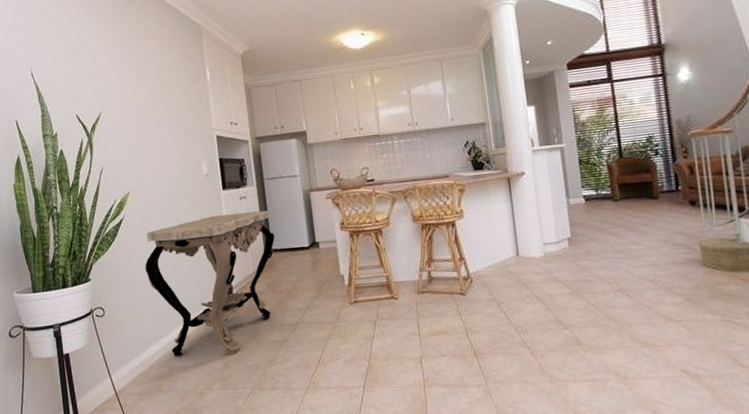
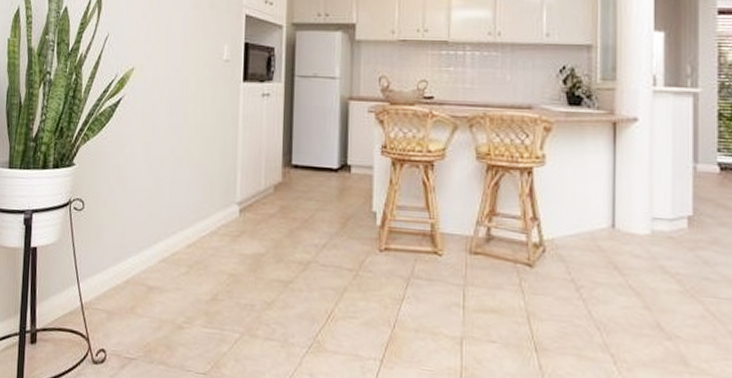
console table: present [144,210,275,357] -> none [137,111,297,287]

